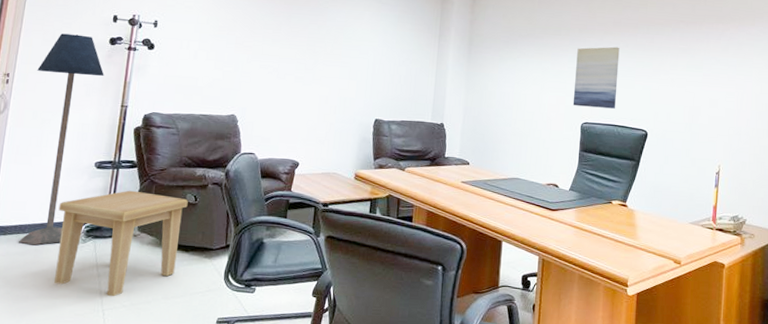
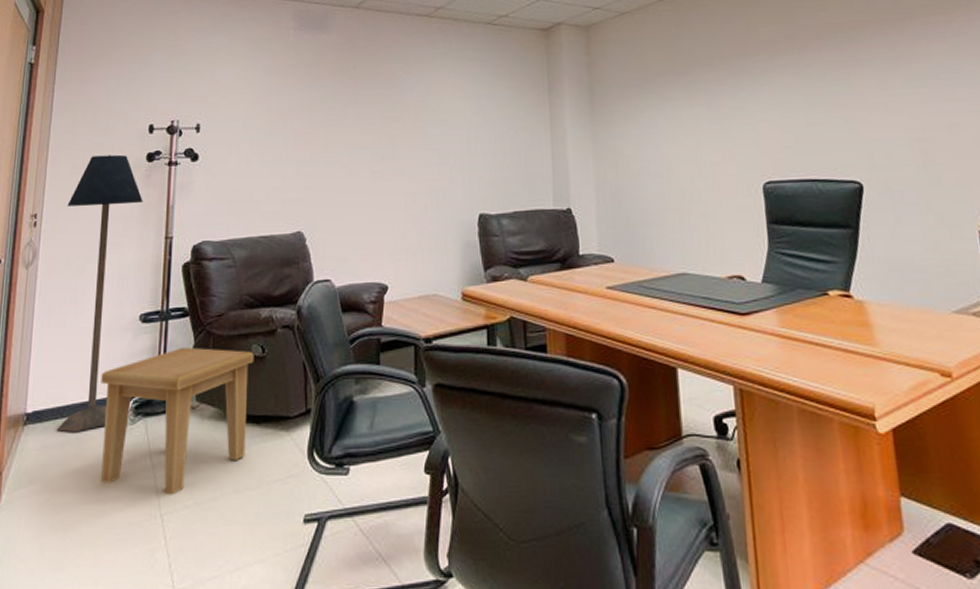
wall art: present [572,46,620,109] -> none [739,69,808,160]

